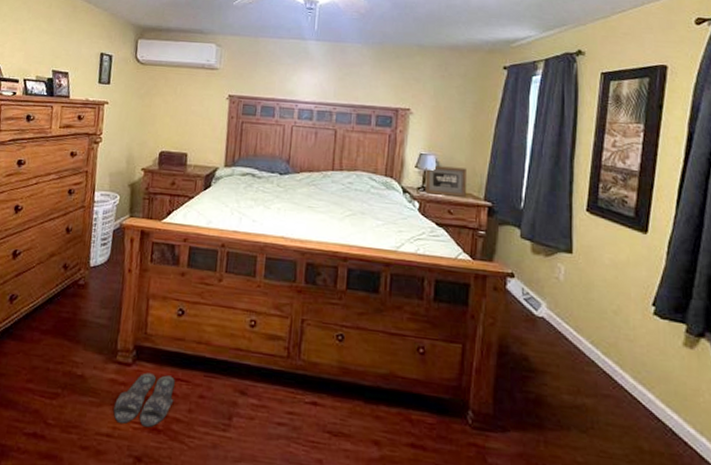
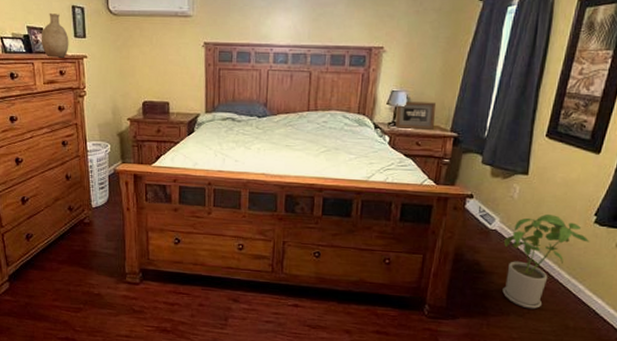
decorative vase: none [64,58,93,103] -> present [41,12,69,58]
slippers: present [113,373,175,428] -> none [129,289,178,330]
house plant: none [554,301,652,424] -> present [502,214,590,309]

